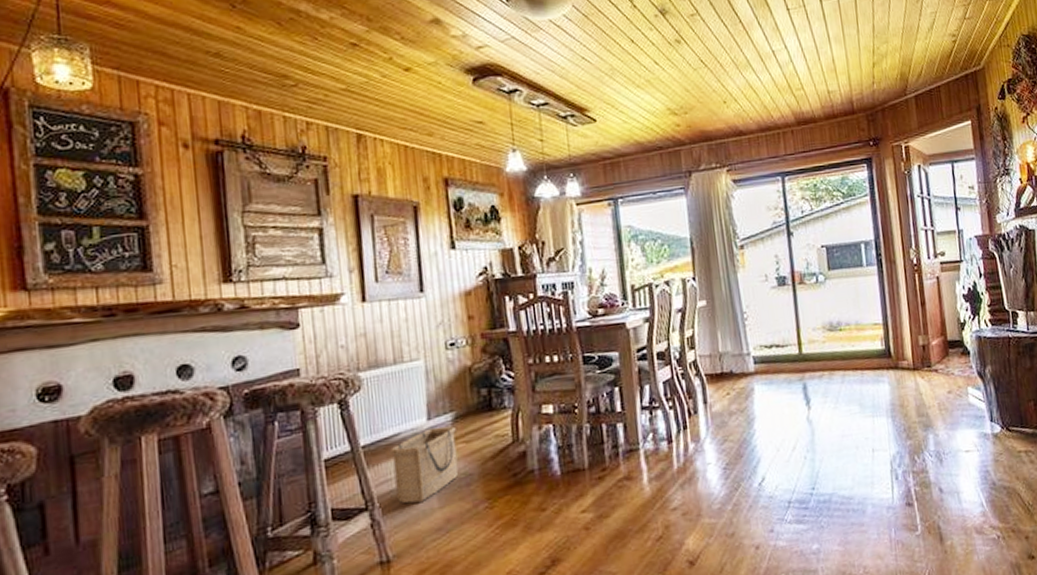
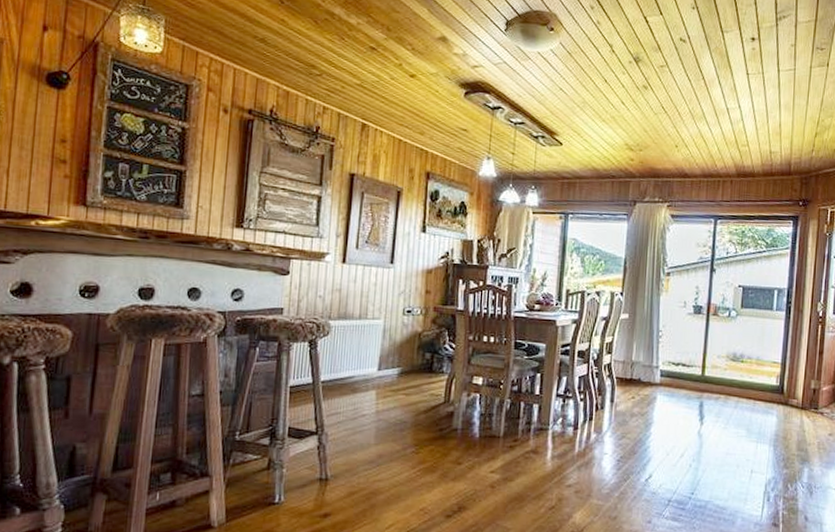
basket: present [389,426,459,504] -> none [342,377,400,436]

